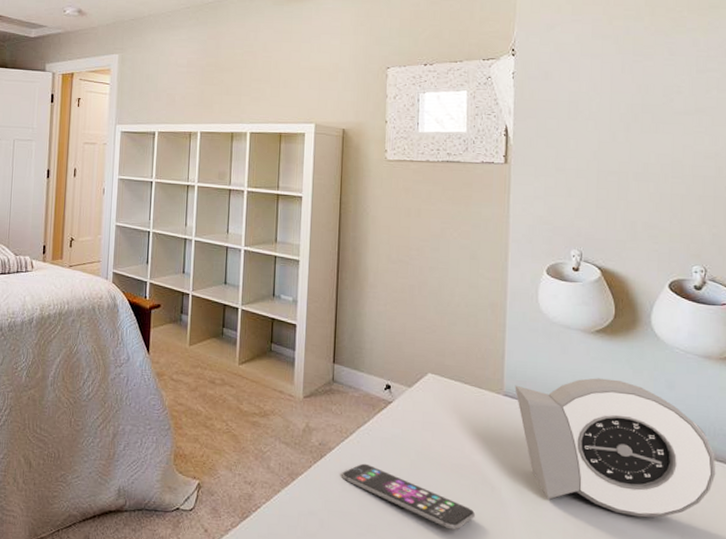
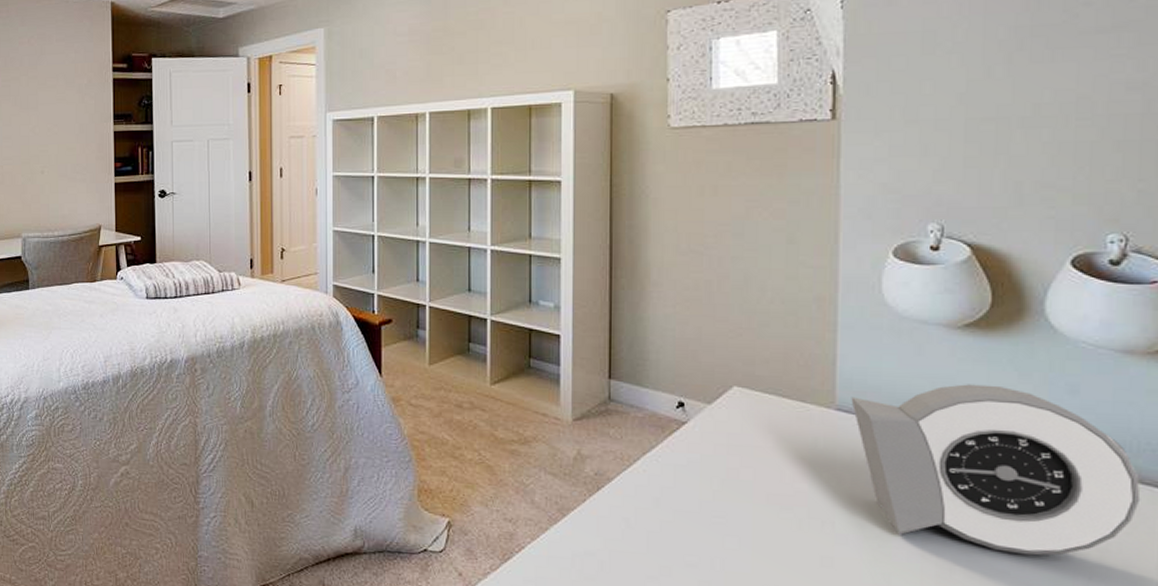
smartphone: present [342,463,476,530] -> none [625,495,801,572]

